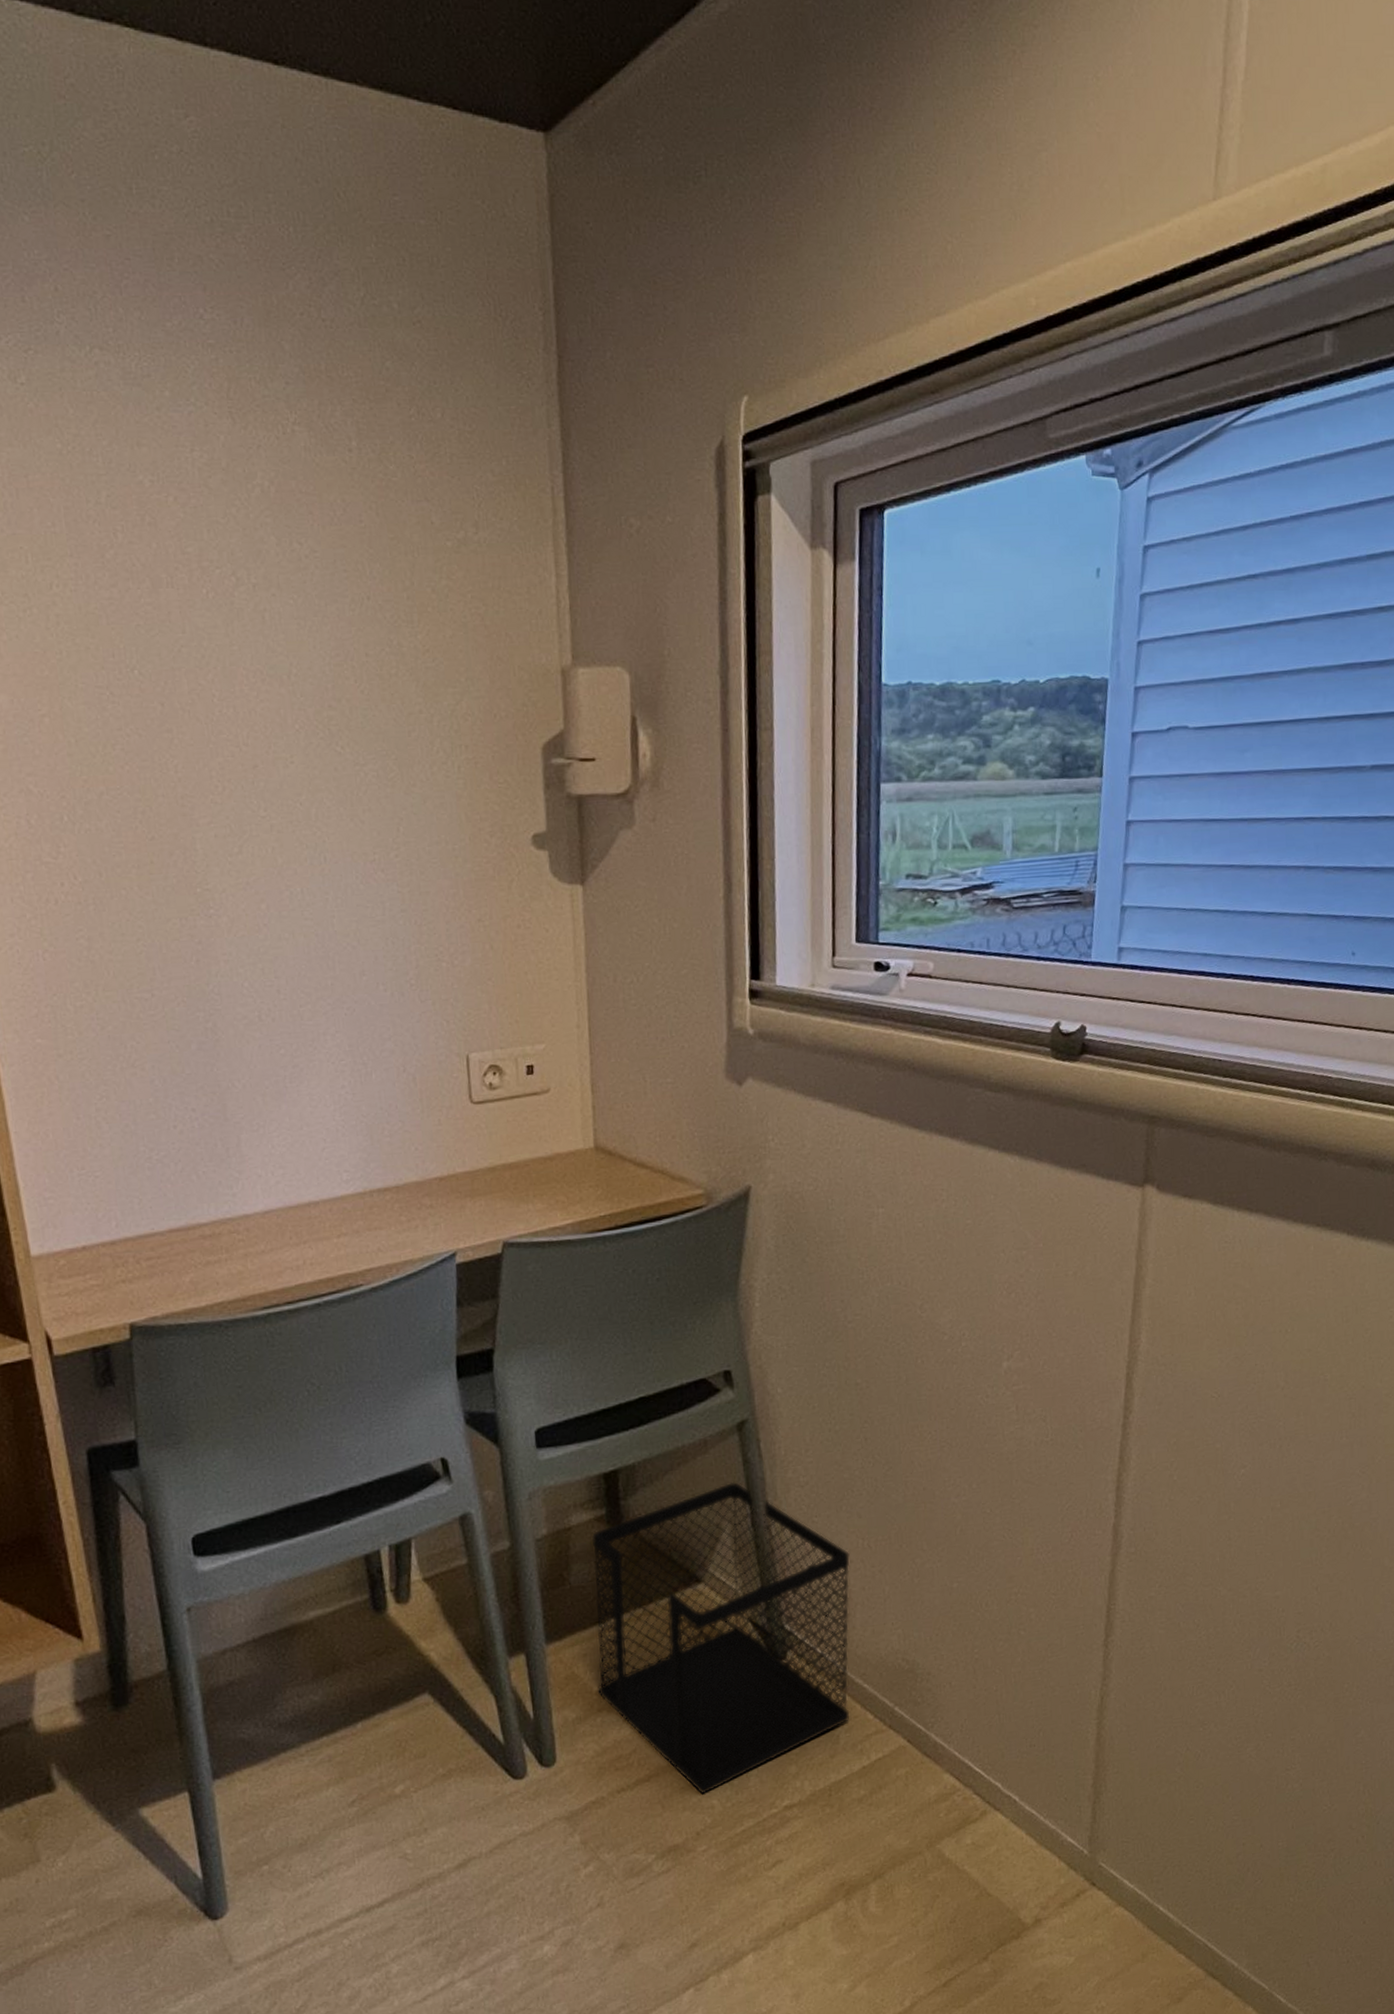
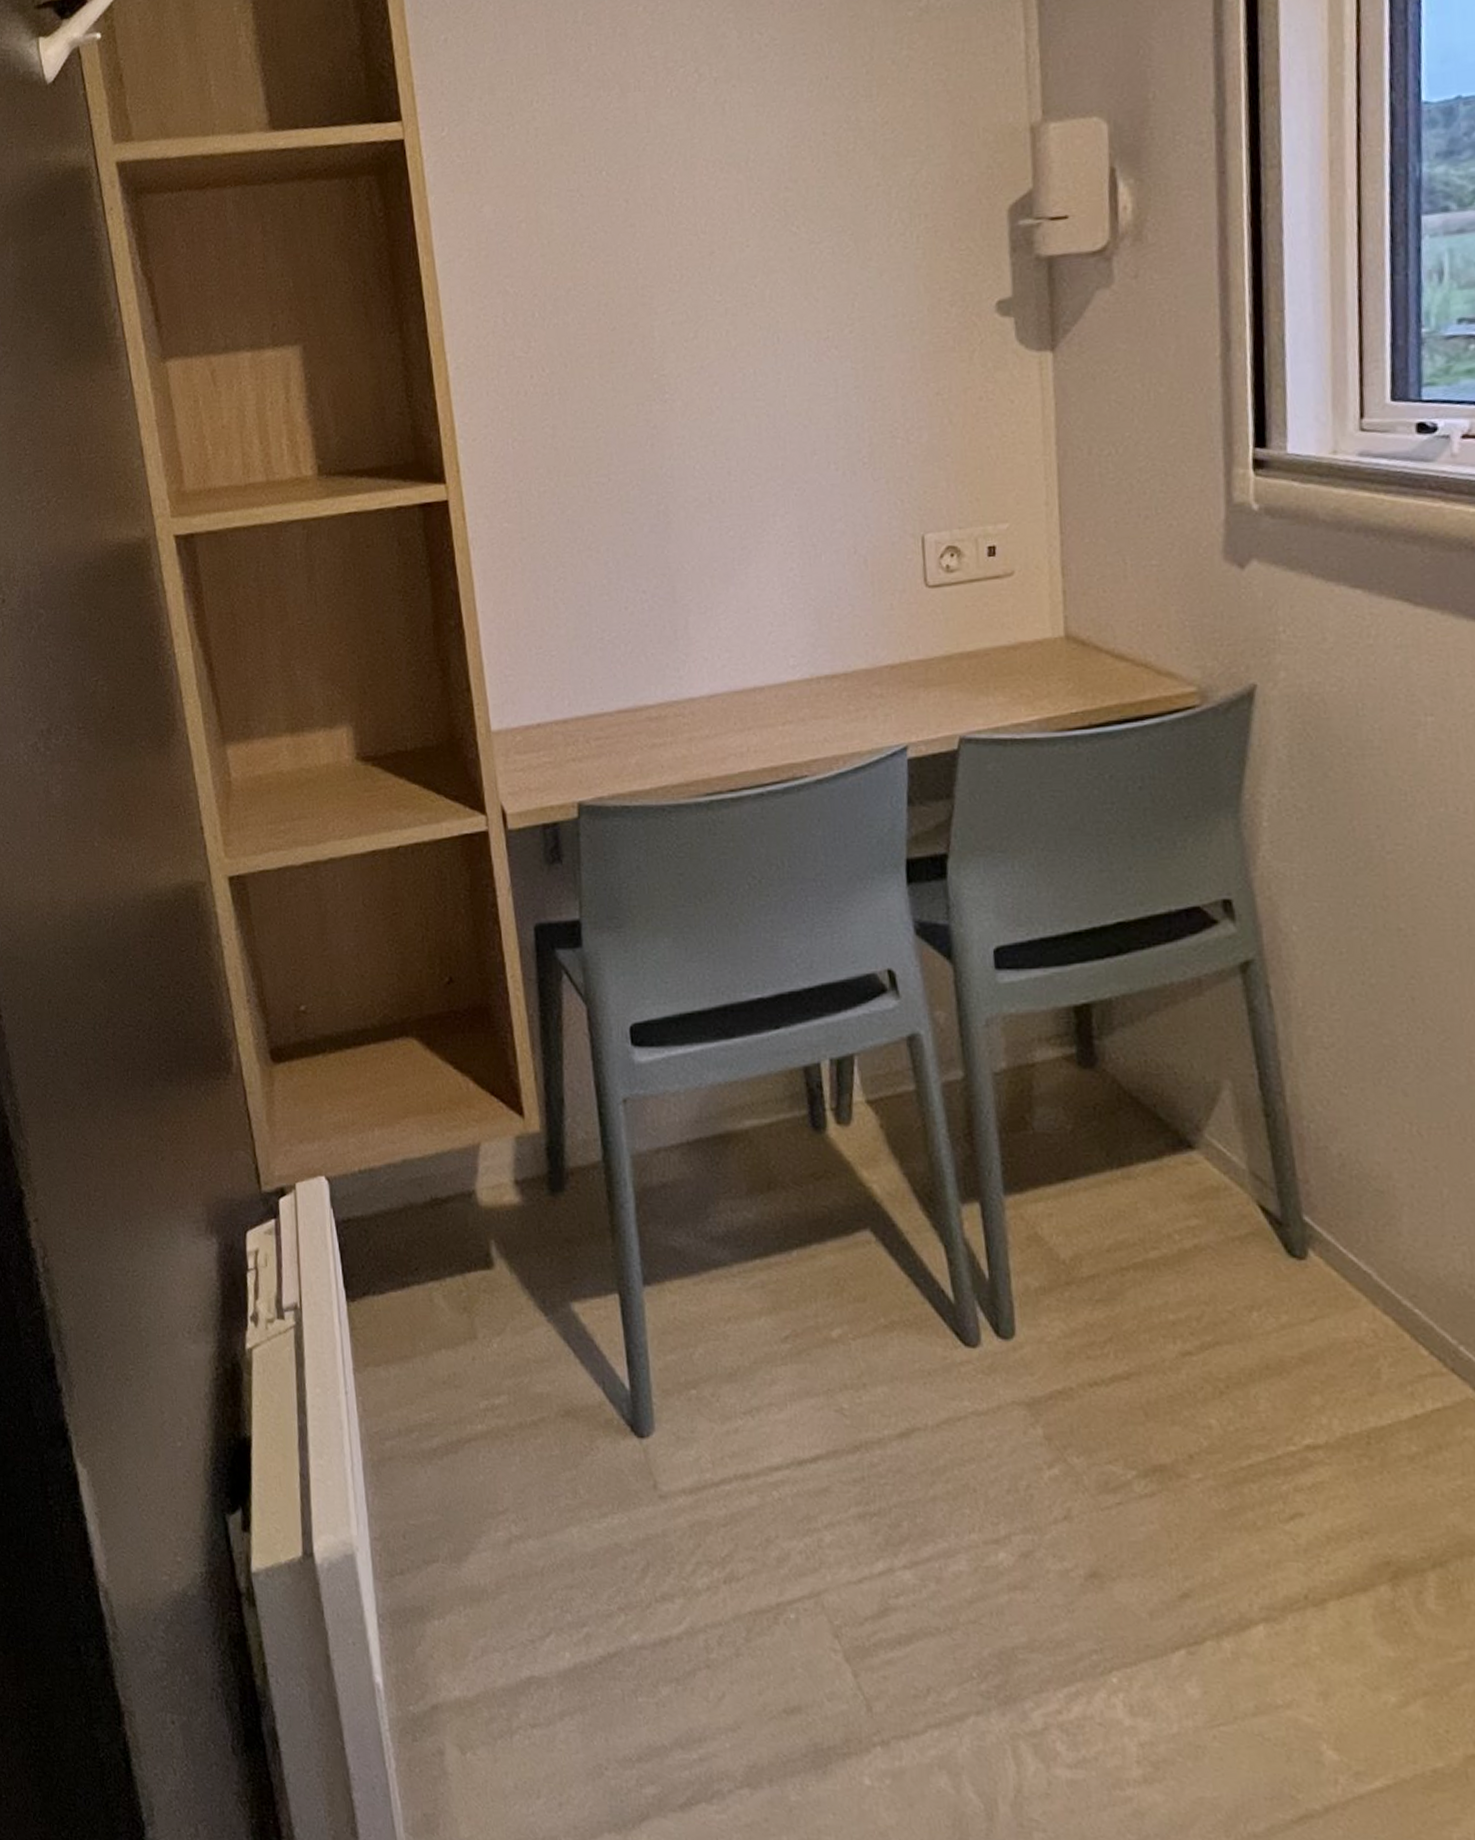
wastebasket: present [591,1481,851,1795] -> none [1059,1032,1395,1409]

